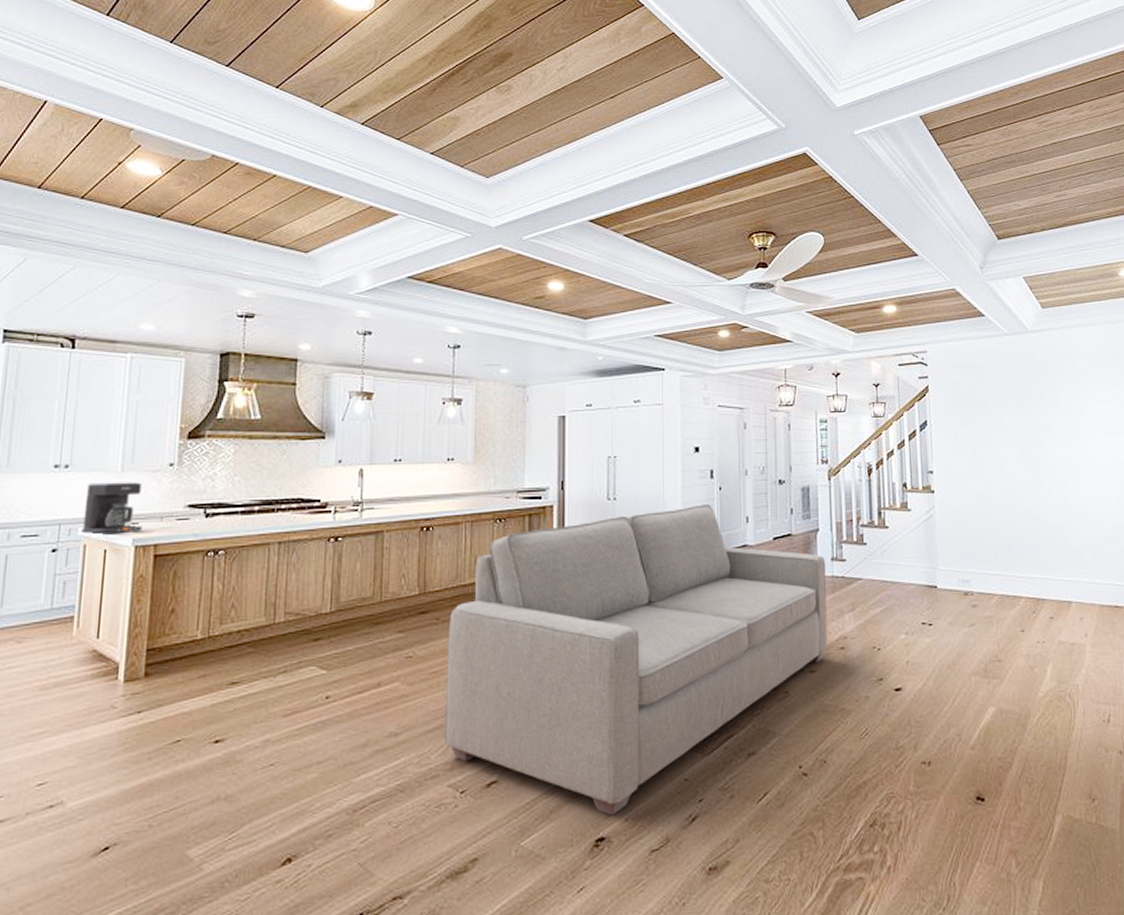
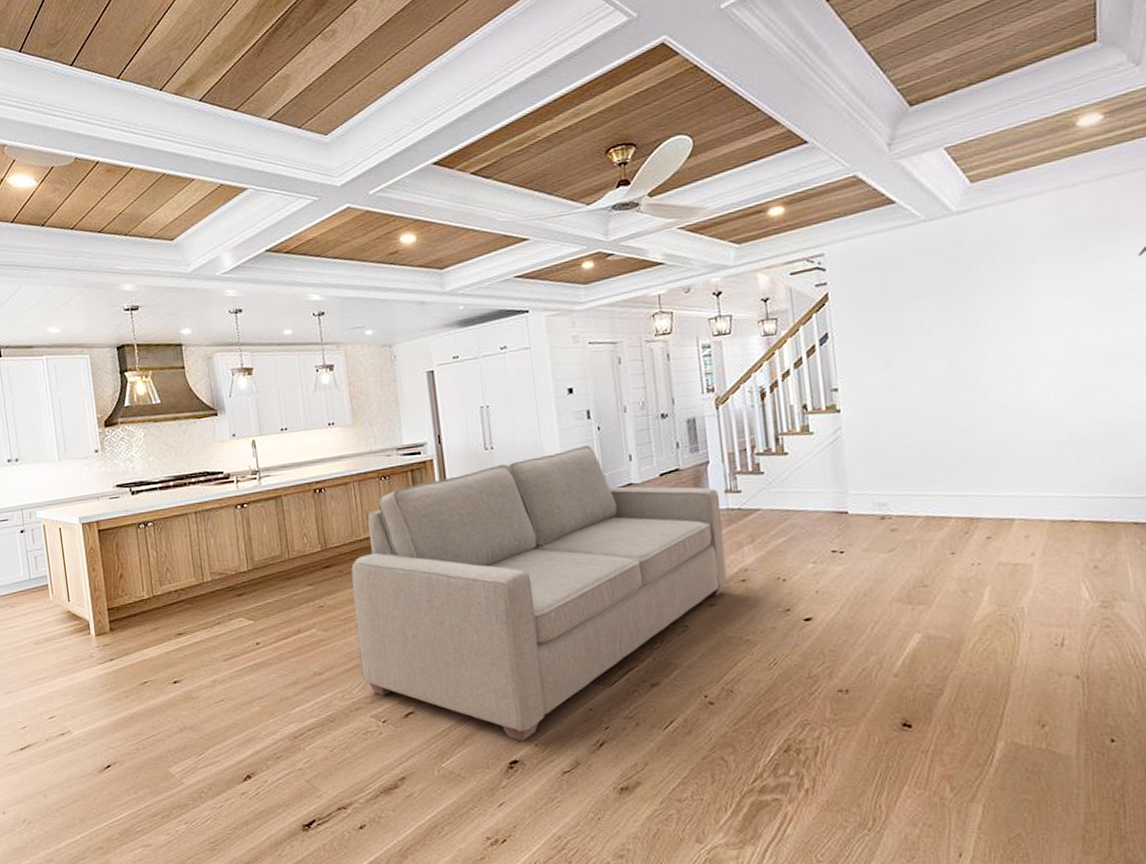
coffee maker: present [81,482,142,535] -> none [36,468,84,516]

